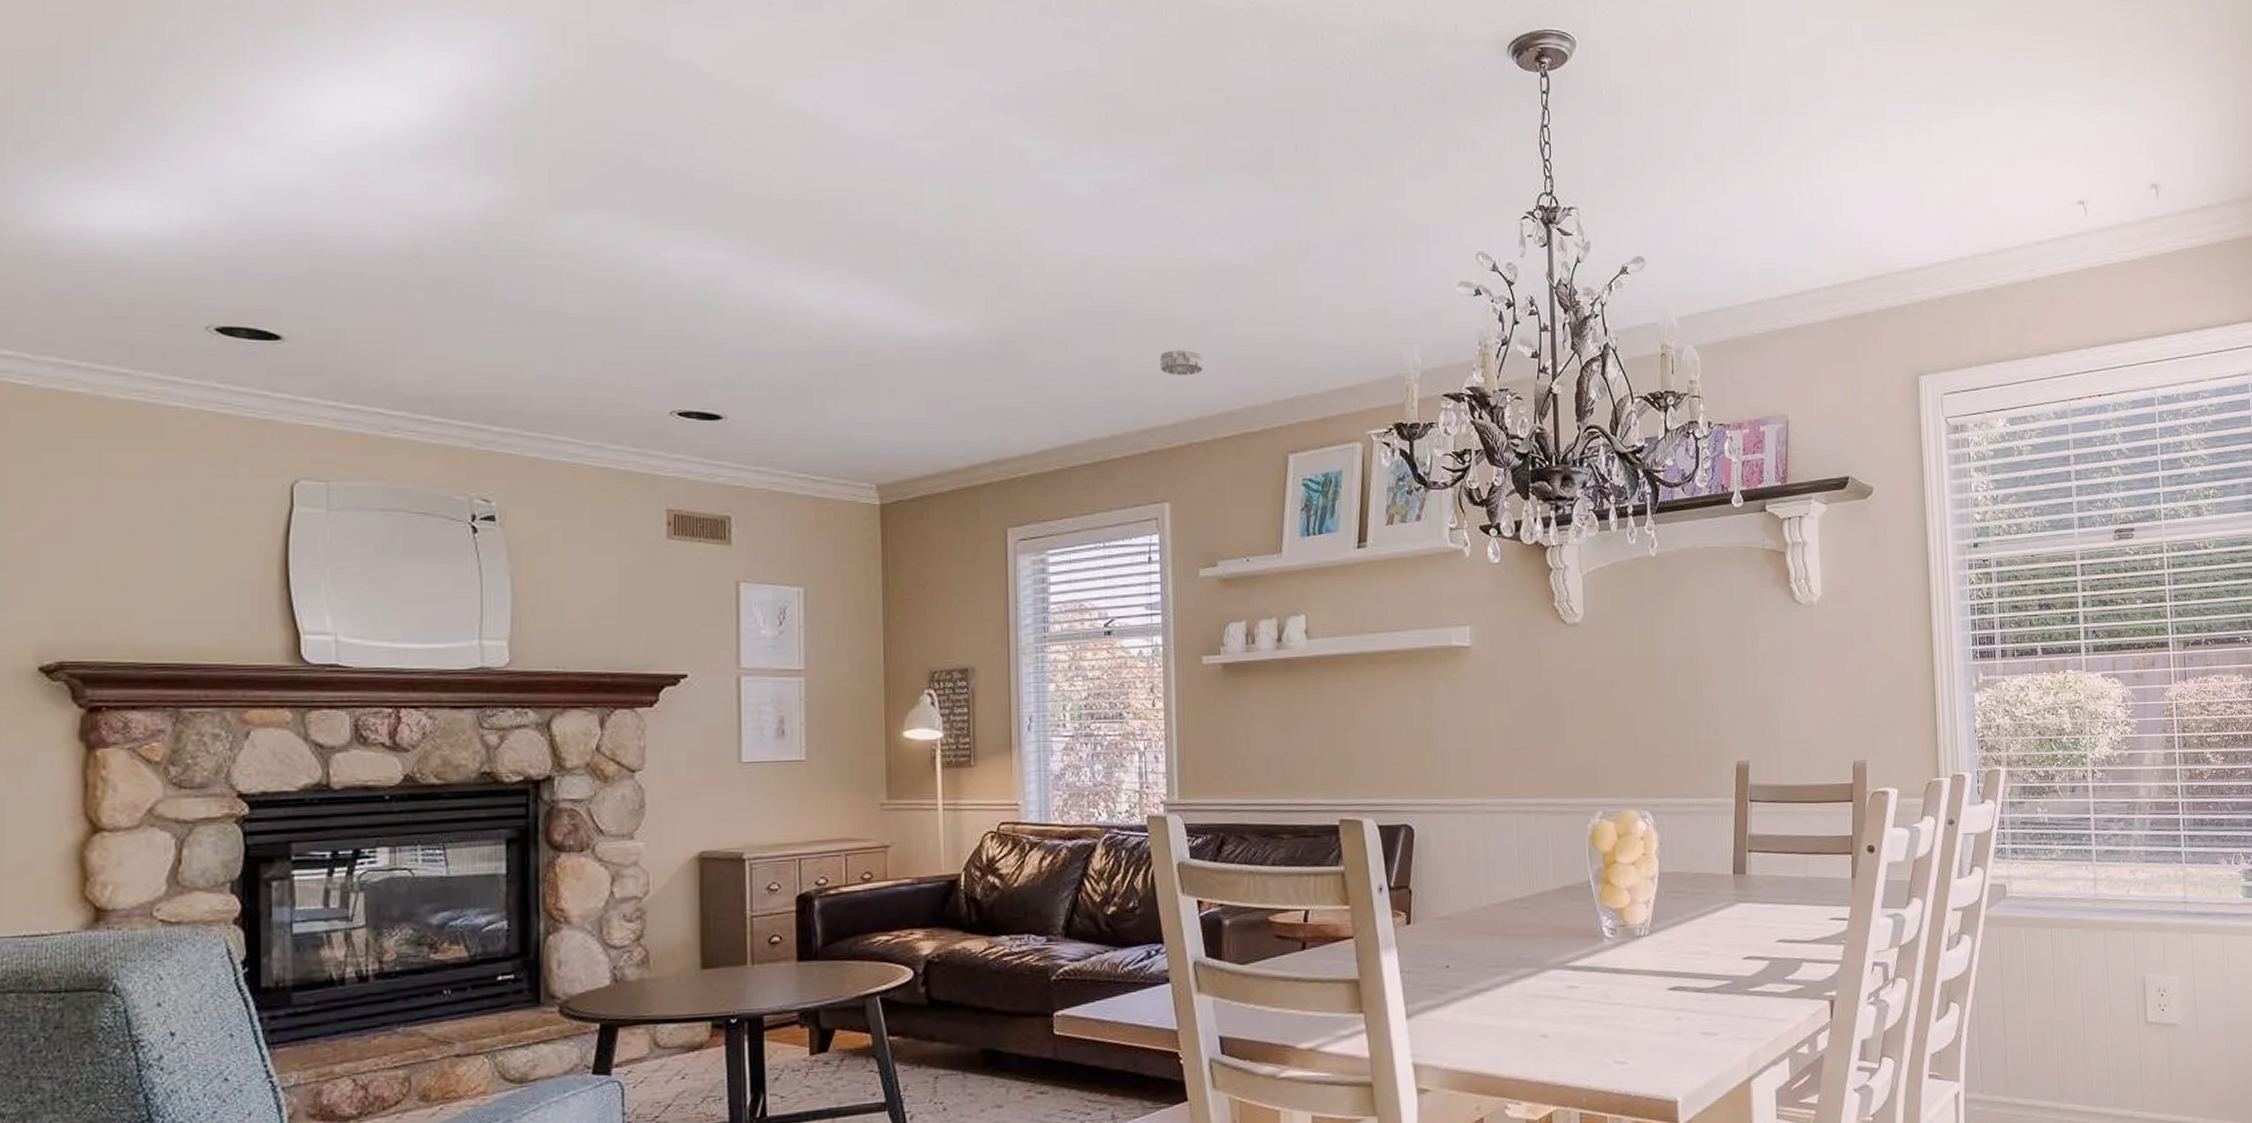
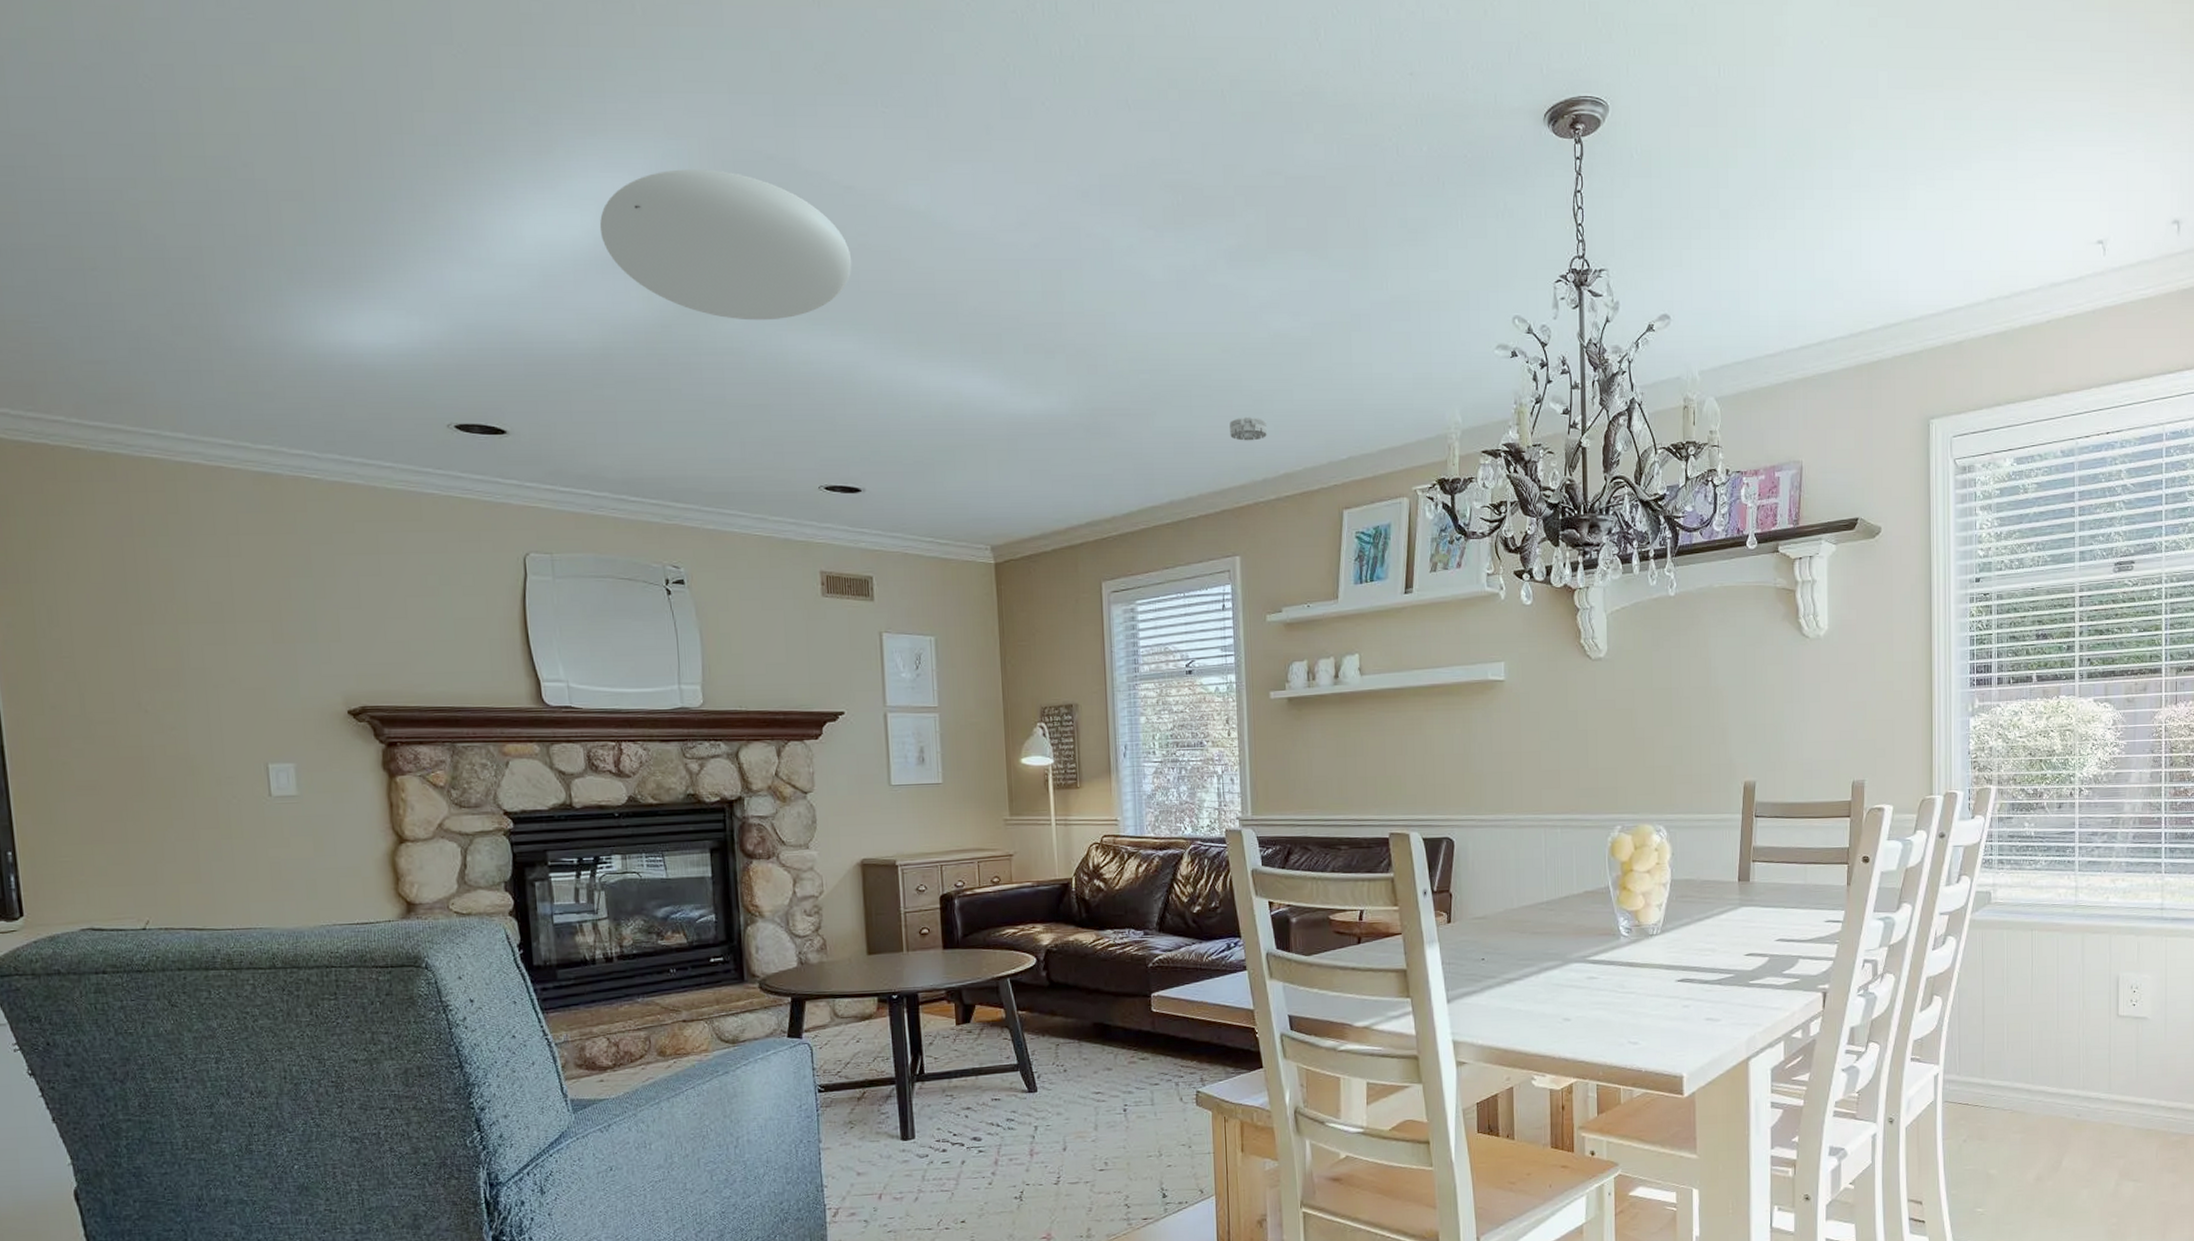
ceiling light: none [419,51,725,223] -> present [599,169,852,321]

